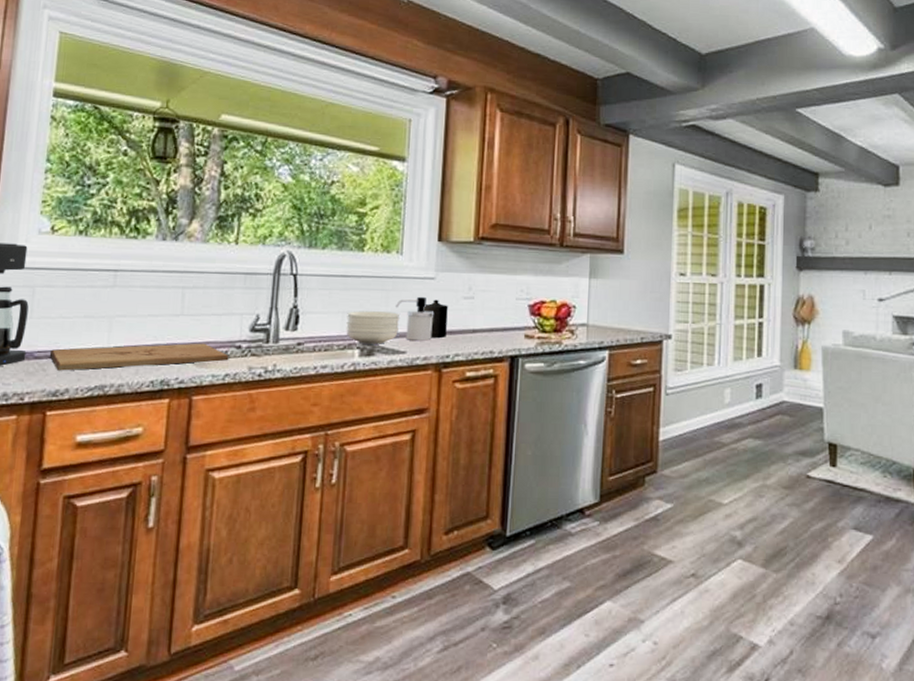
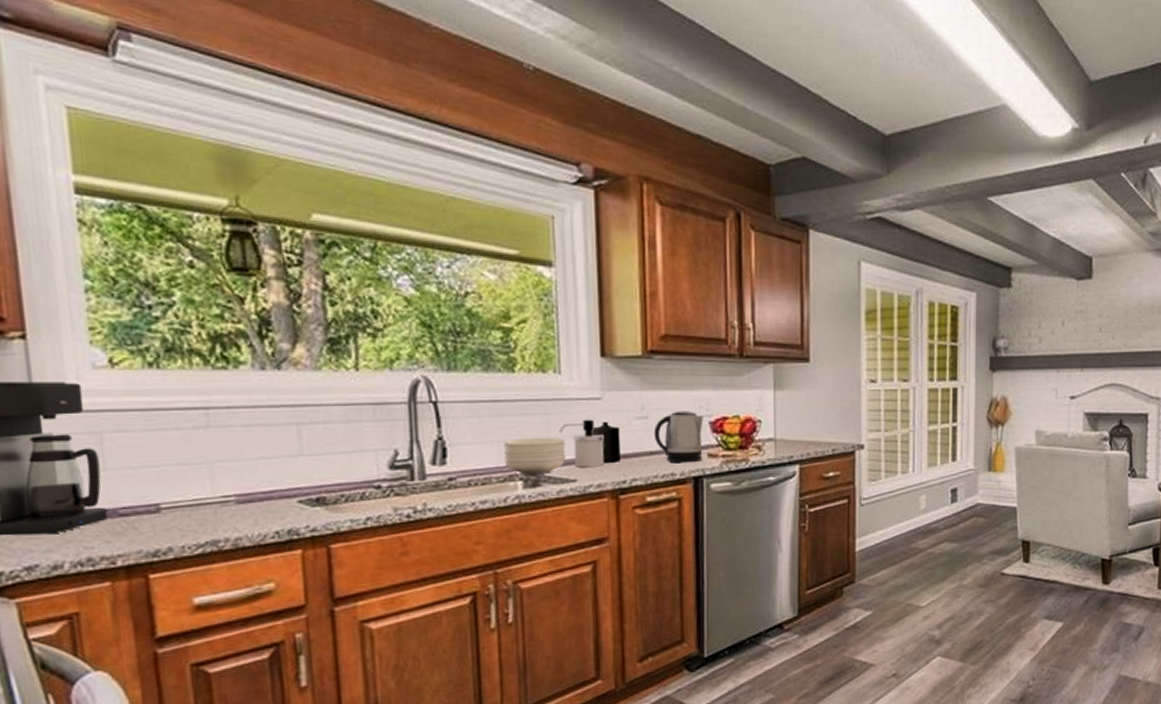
cutting board: present [49,343,229,371] -> none [138,485,368,528]
kettle: none [477,293,523,343] -> present [653,410,704,464]

